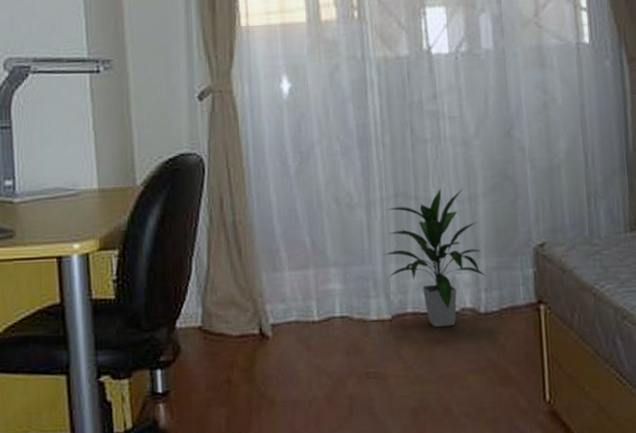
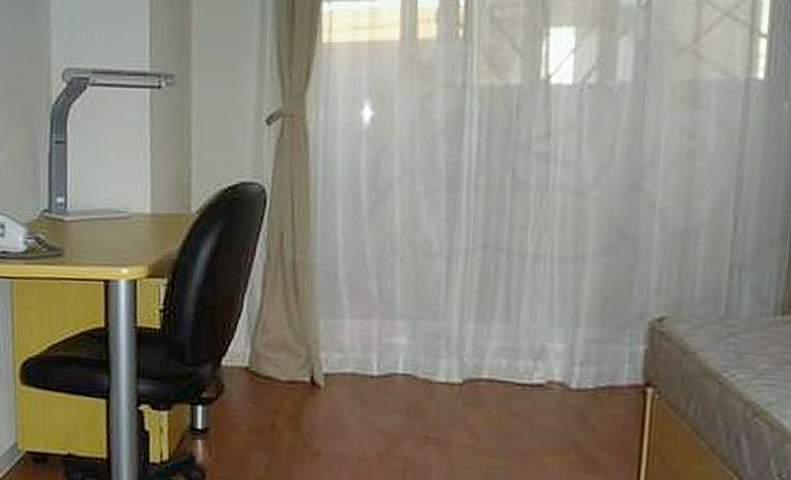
indoor plant: present [383,188,487,327] -> none [462,243,586,399]

